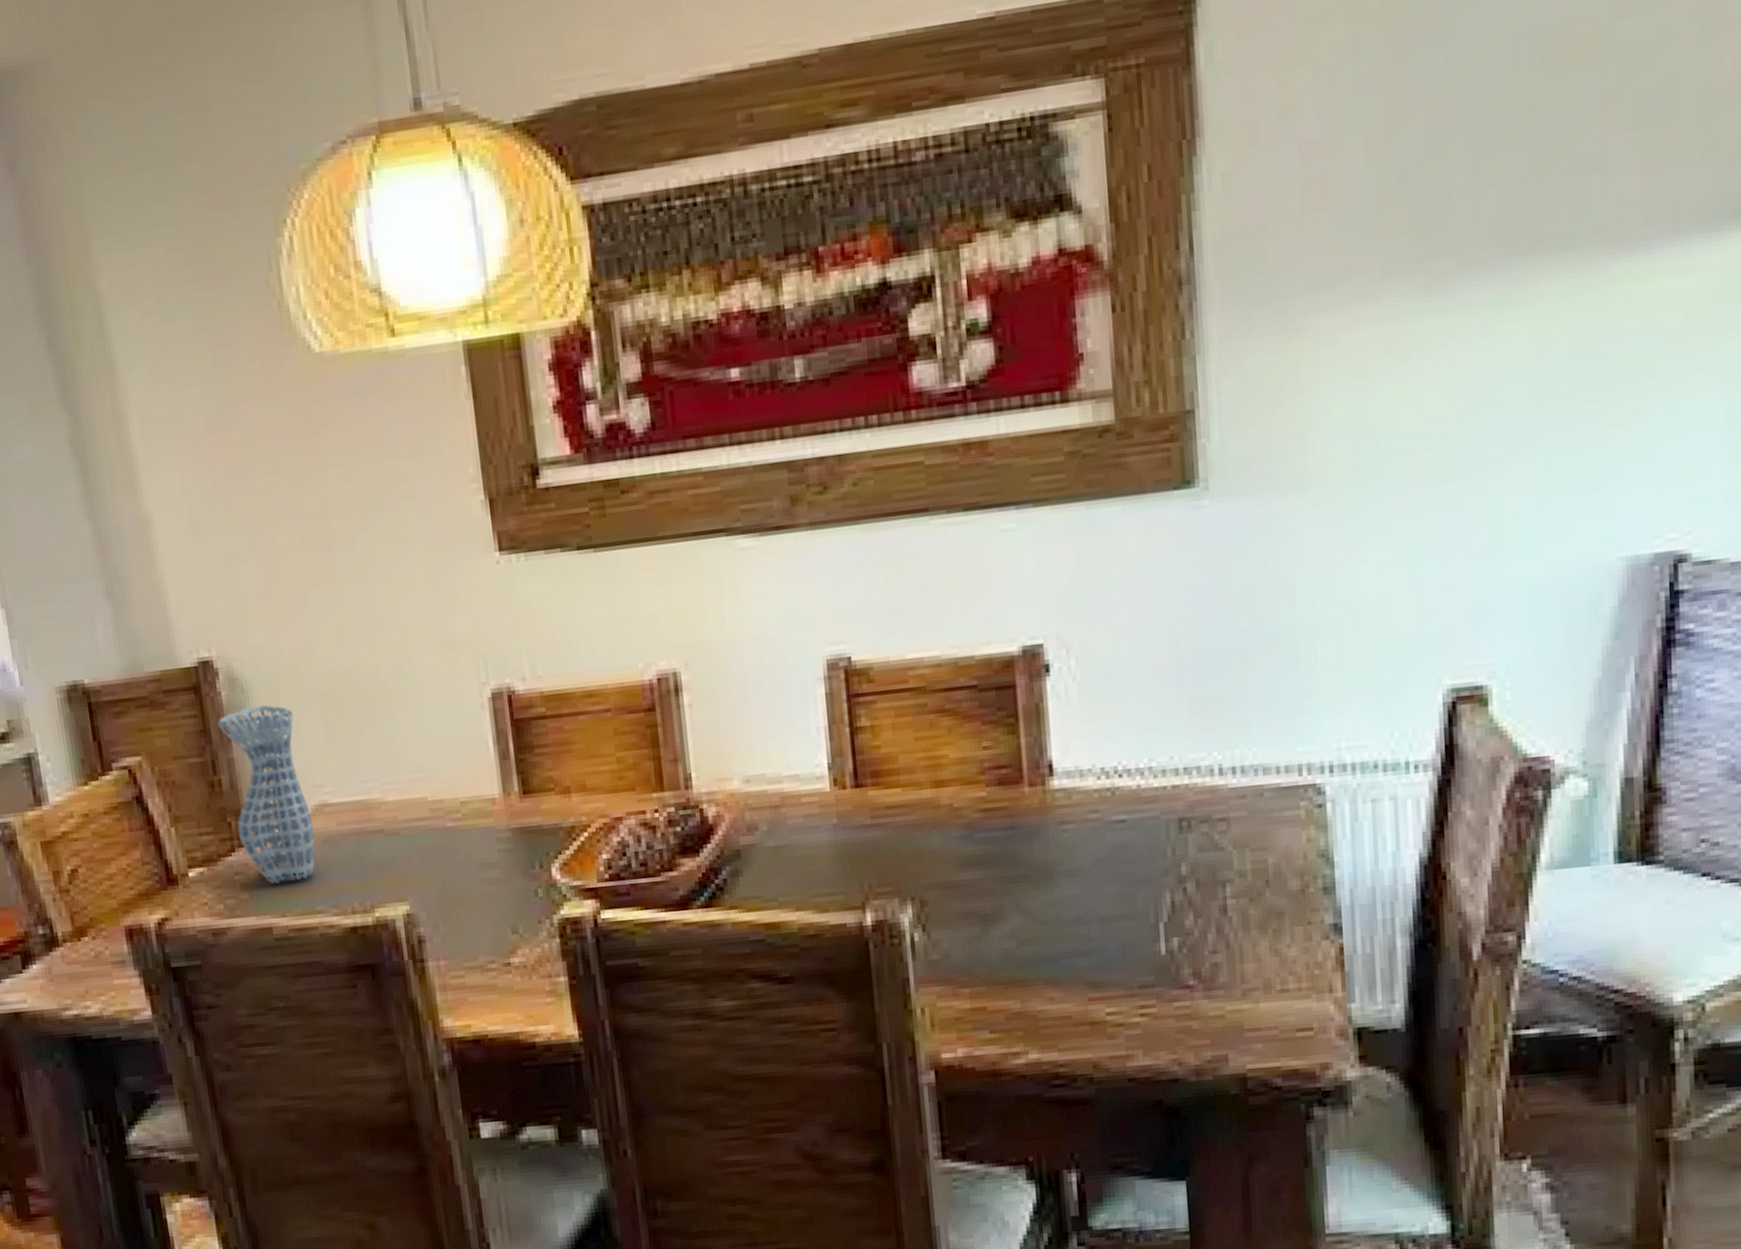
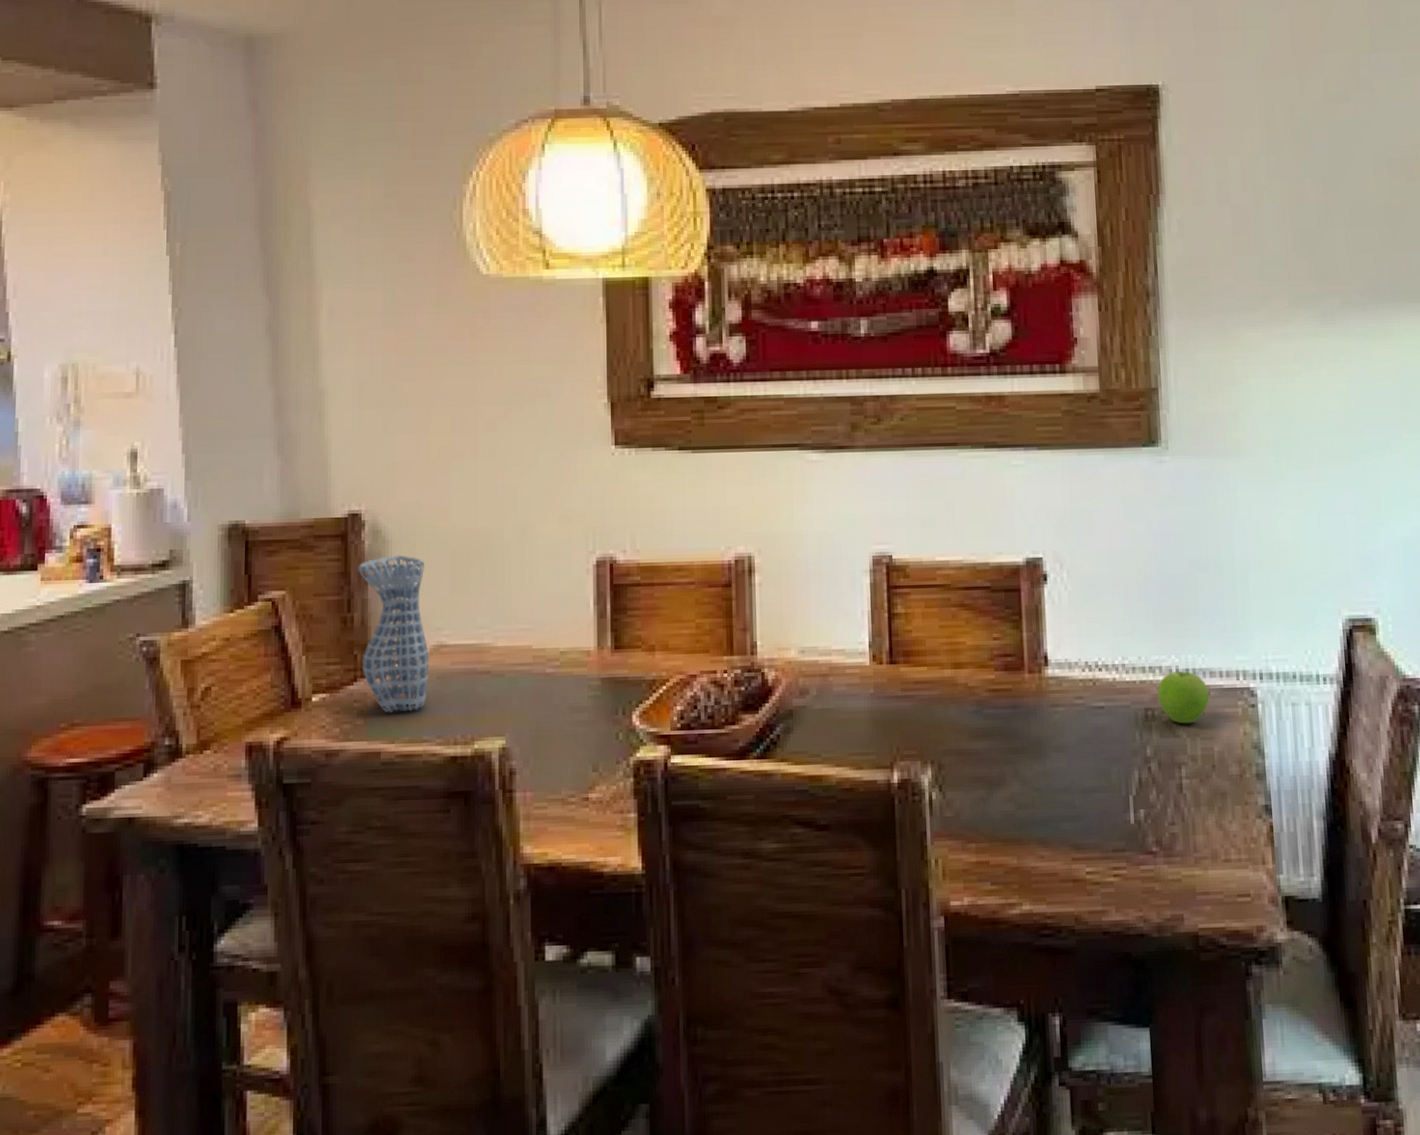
fruit: none [1194,770,1263,834] -> present [1157,671,1210,724]

